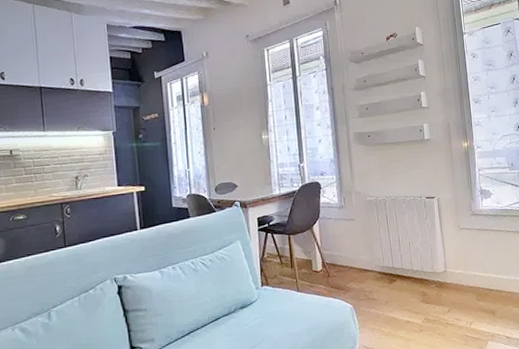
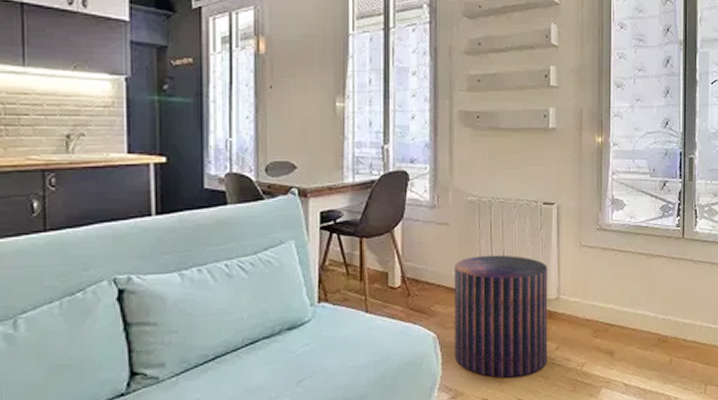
pouf: none [361,240,442,337] -> present [454,255,548,378]

